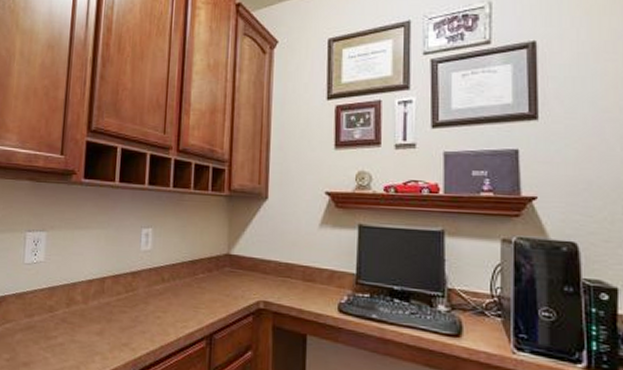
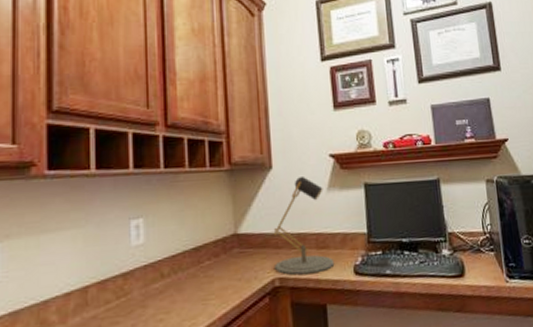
desk lamp: none [261,209,319,304] -> present [273,175,335,275]

